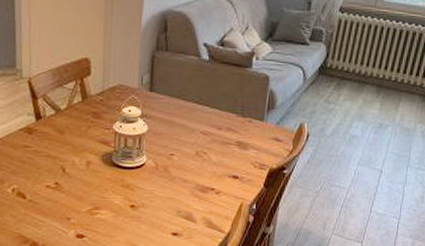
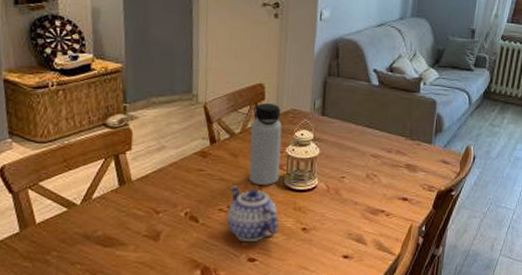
teapot: none [53,162,108,219] -> present [226,186,280,243]
water bottle: none [75,78,109,162] -> present [248,103,282,185]

